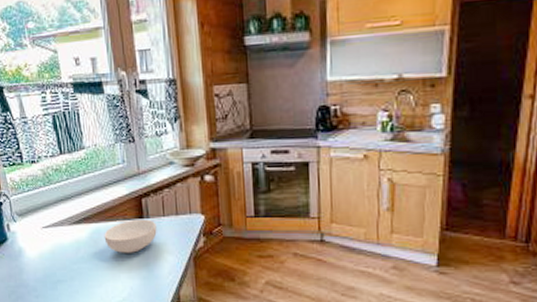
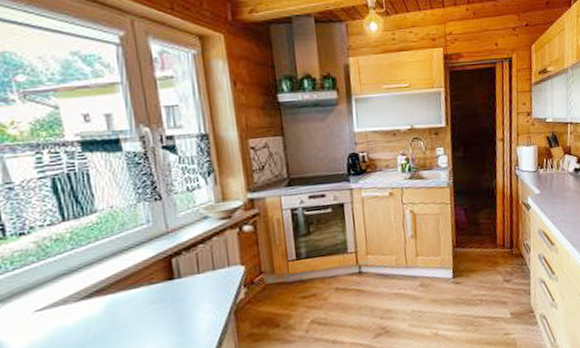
cereal bowl: present [104,219,157,253] -> none [124,279,191,323]

